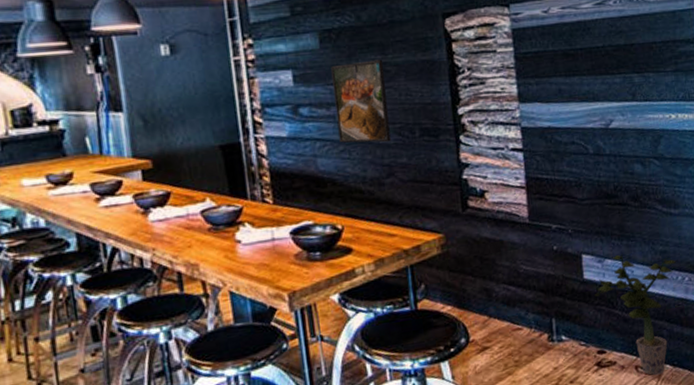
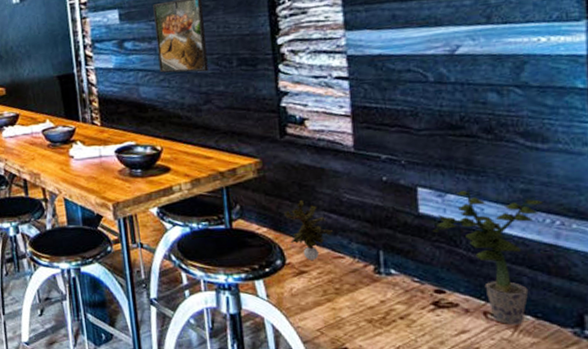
potted plant: none [468,273,512,335] -> present [284,199,333,260]

